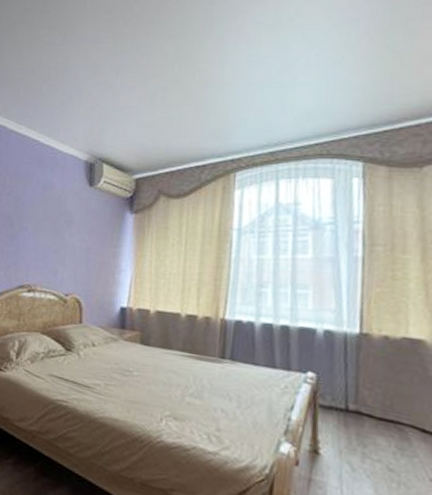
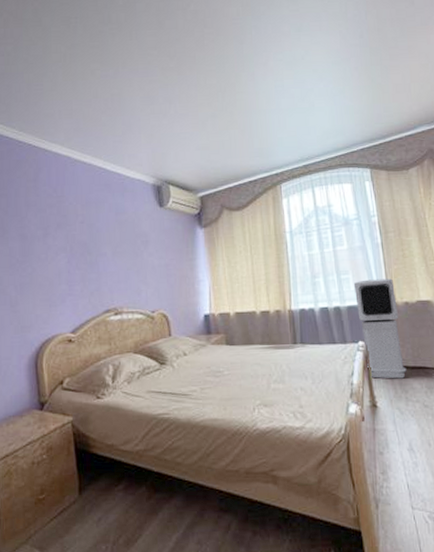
air purifier: none [312,299,372,429] -> present [353,278,407,379]

